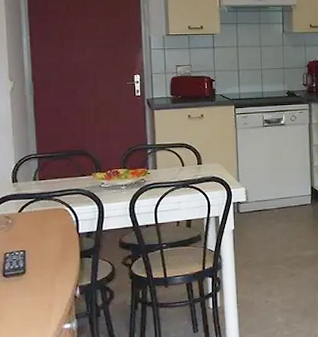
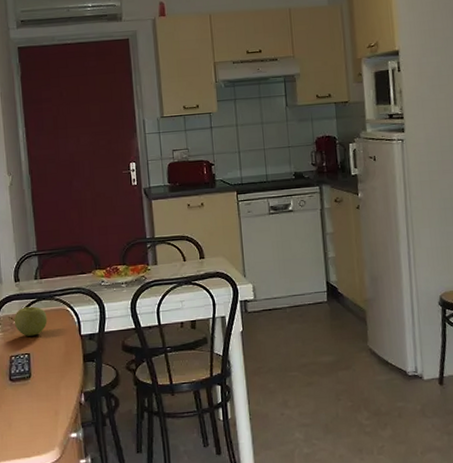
apple: none [10,206,45,234] -> present [14,306,47,336]

